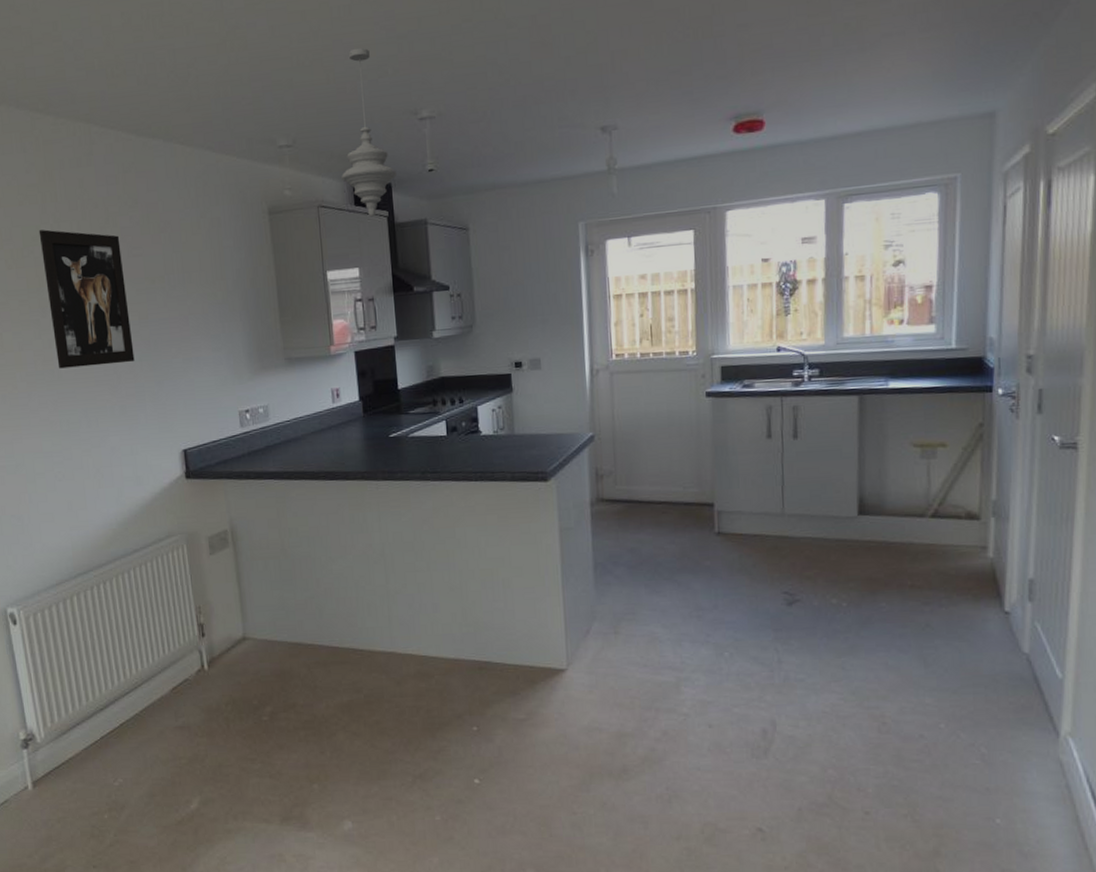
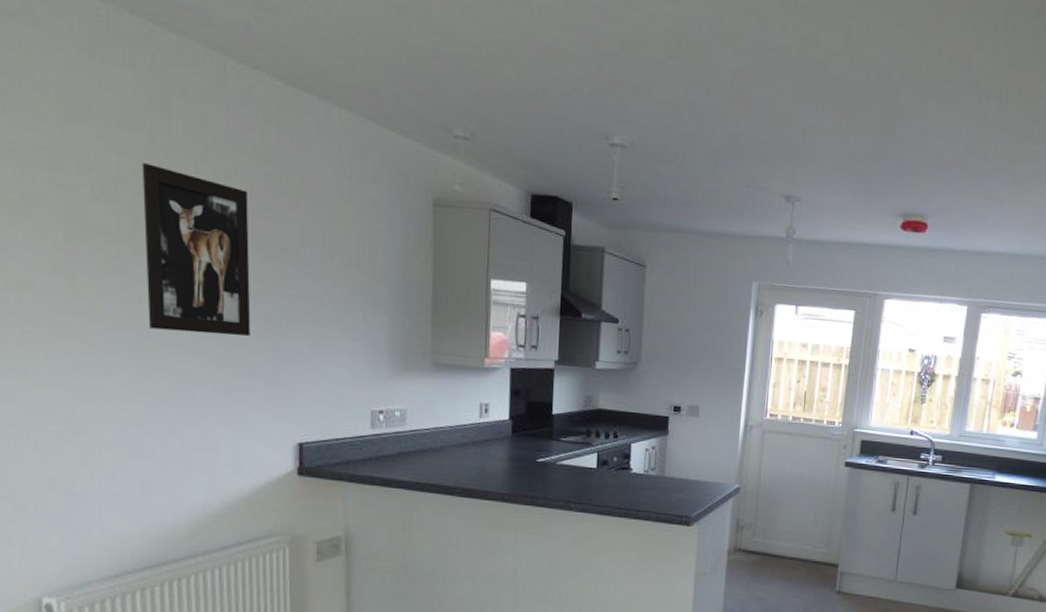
pendant light: present [341,47,398,217] -> none [520,54,580,234]

